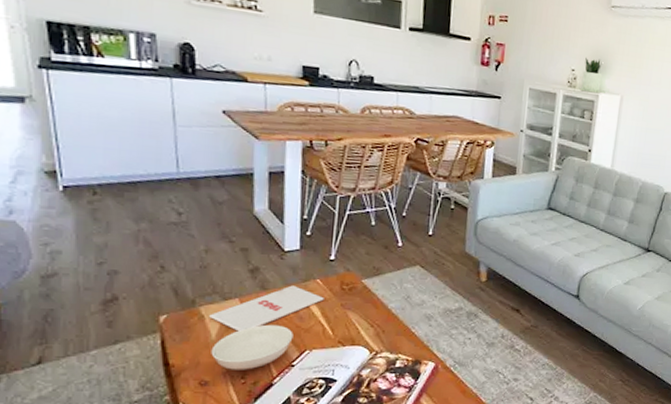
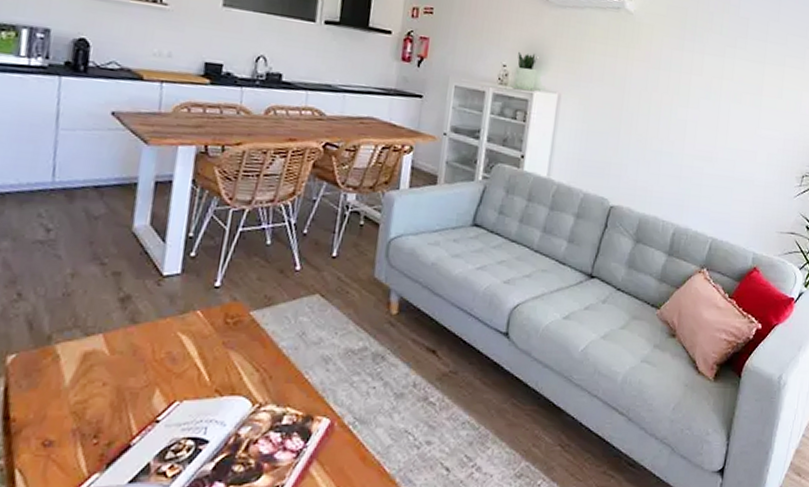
magazine: present [209,285,324,332] -> none [65,318,204,376]
bowl: present [211,324,293,370] -> none [61,367,163,427]

